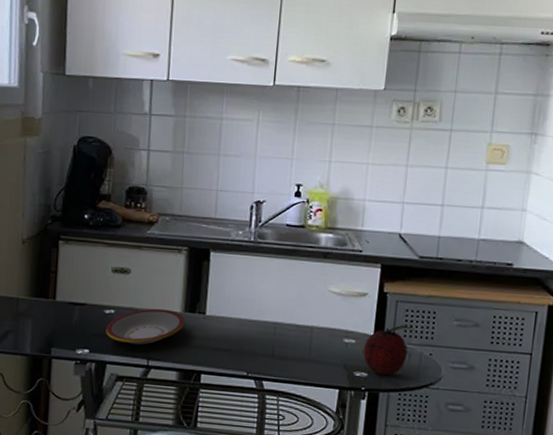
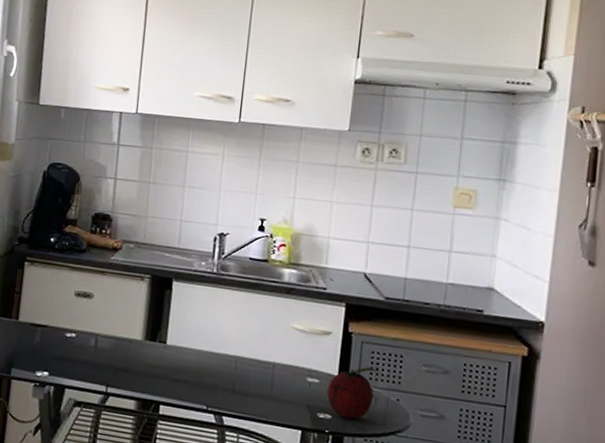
plate: present [106,308,185,345] -> none [66,334,145,371]

